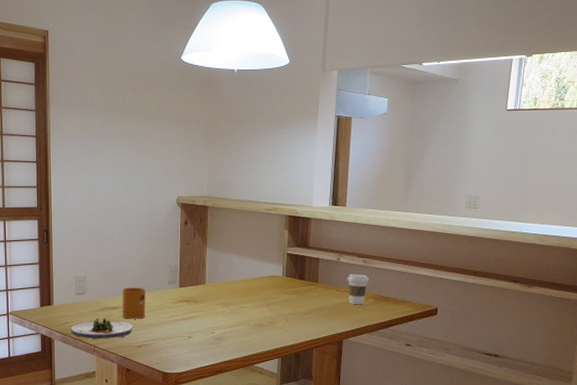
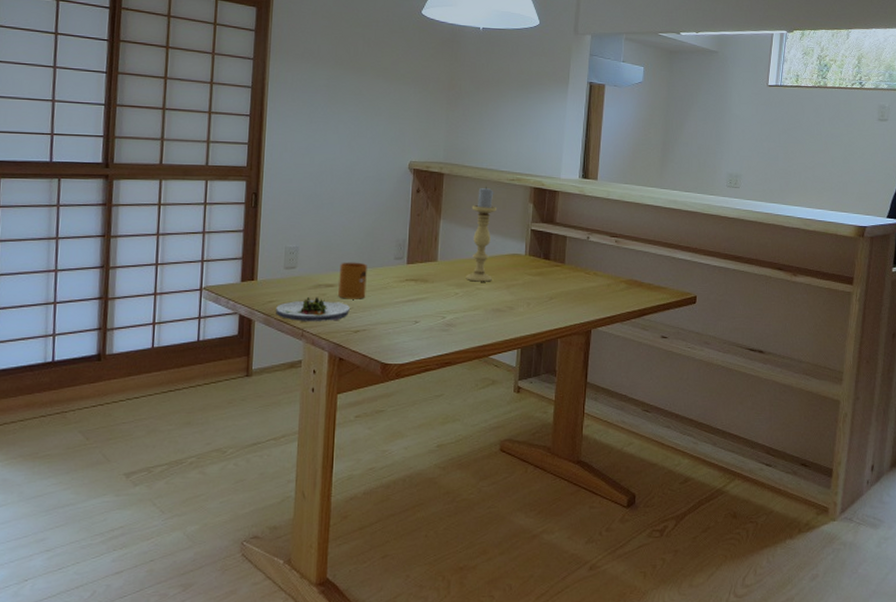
candle holder: none [231,216,256,301] -> present [466,186,496,282]
coffee cup: present [347,273,369,305] -> none [597,254,621,290]

